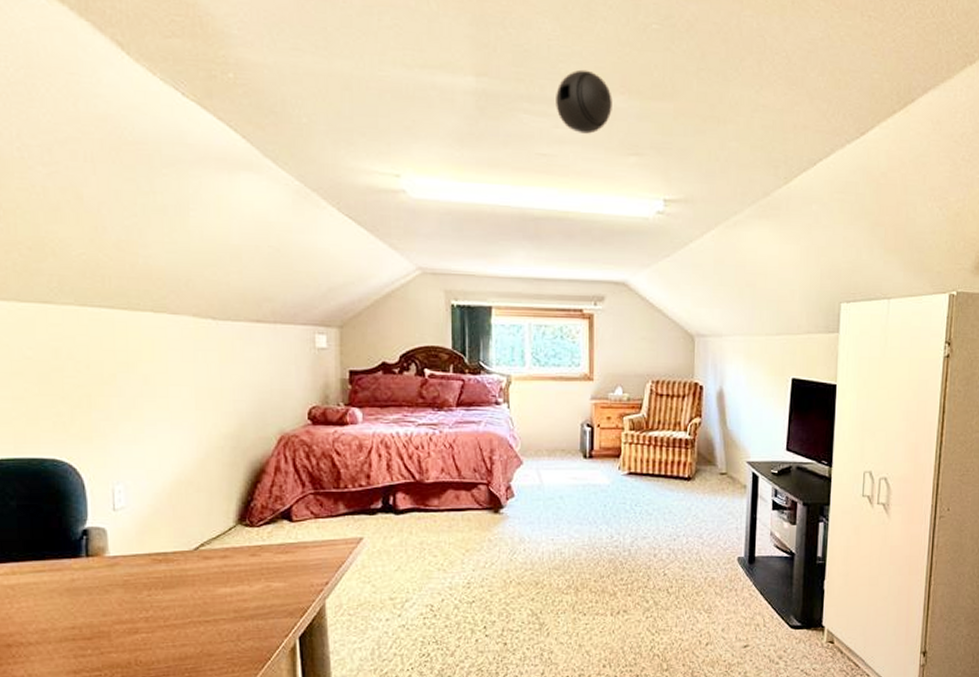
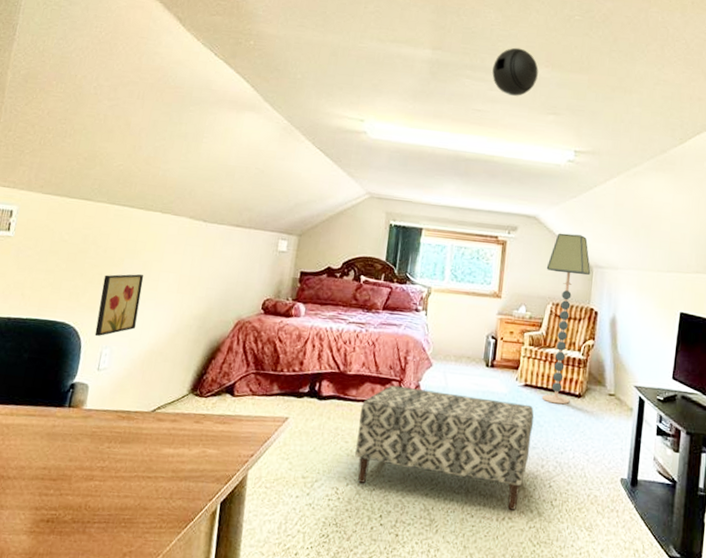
wall art: none [95,392,152,470] -> present [94,274,144,336]
bench: none [446,489,642,603] -> present [355,385,534,510]
floor lamp: none [642,300,692,490] -> present [541,233,591,405]

